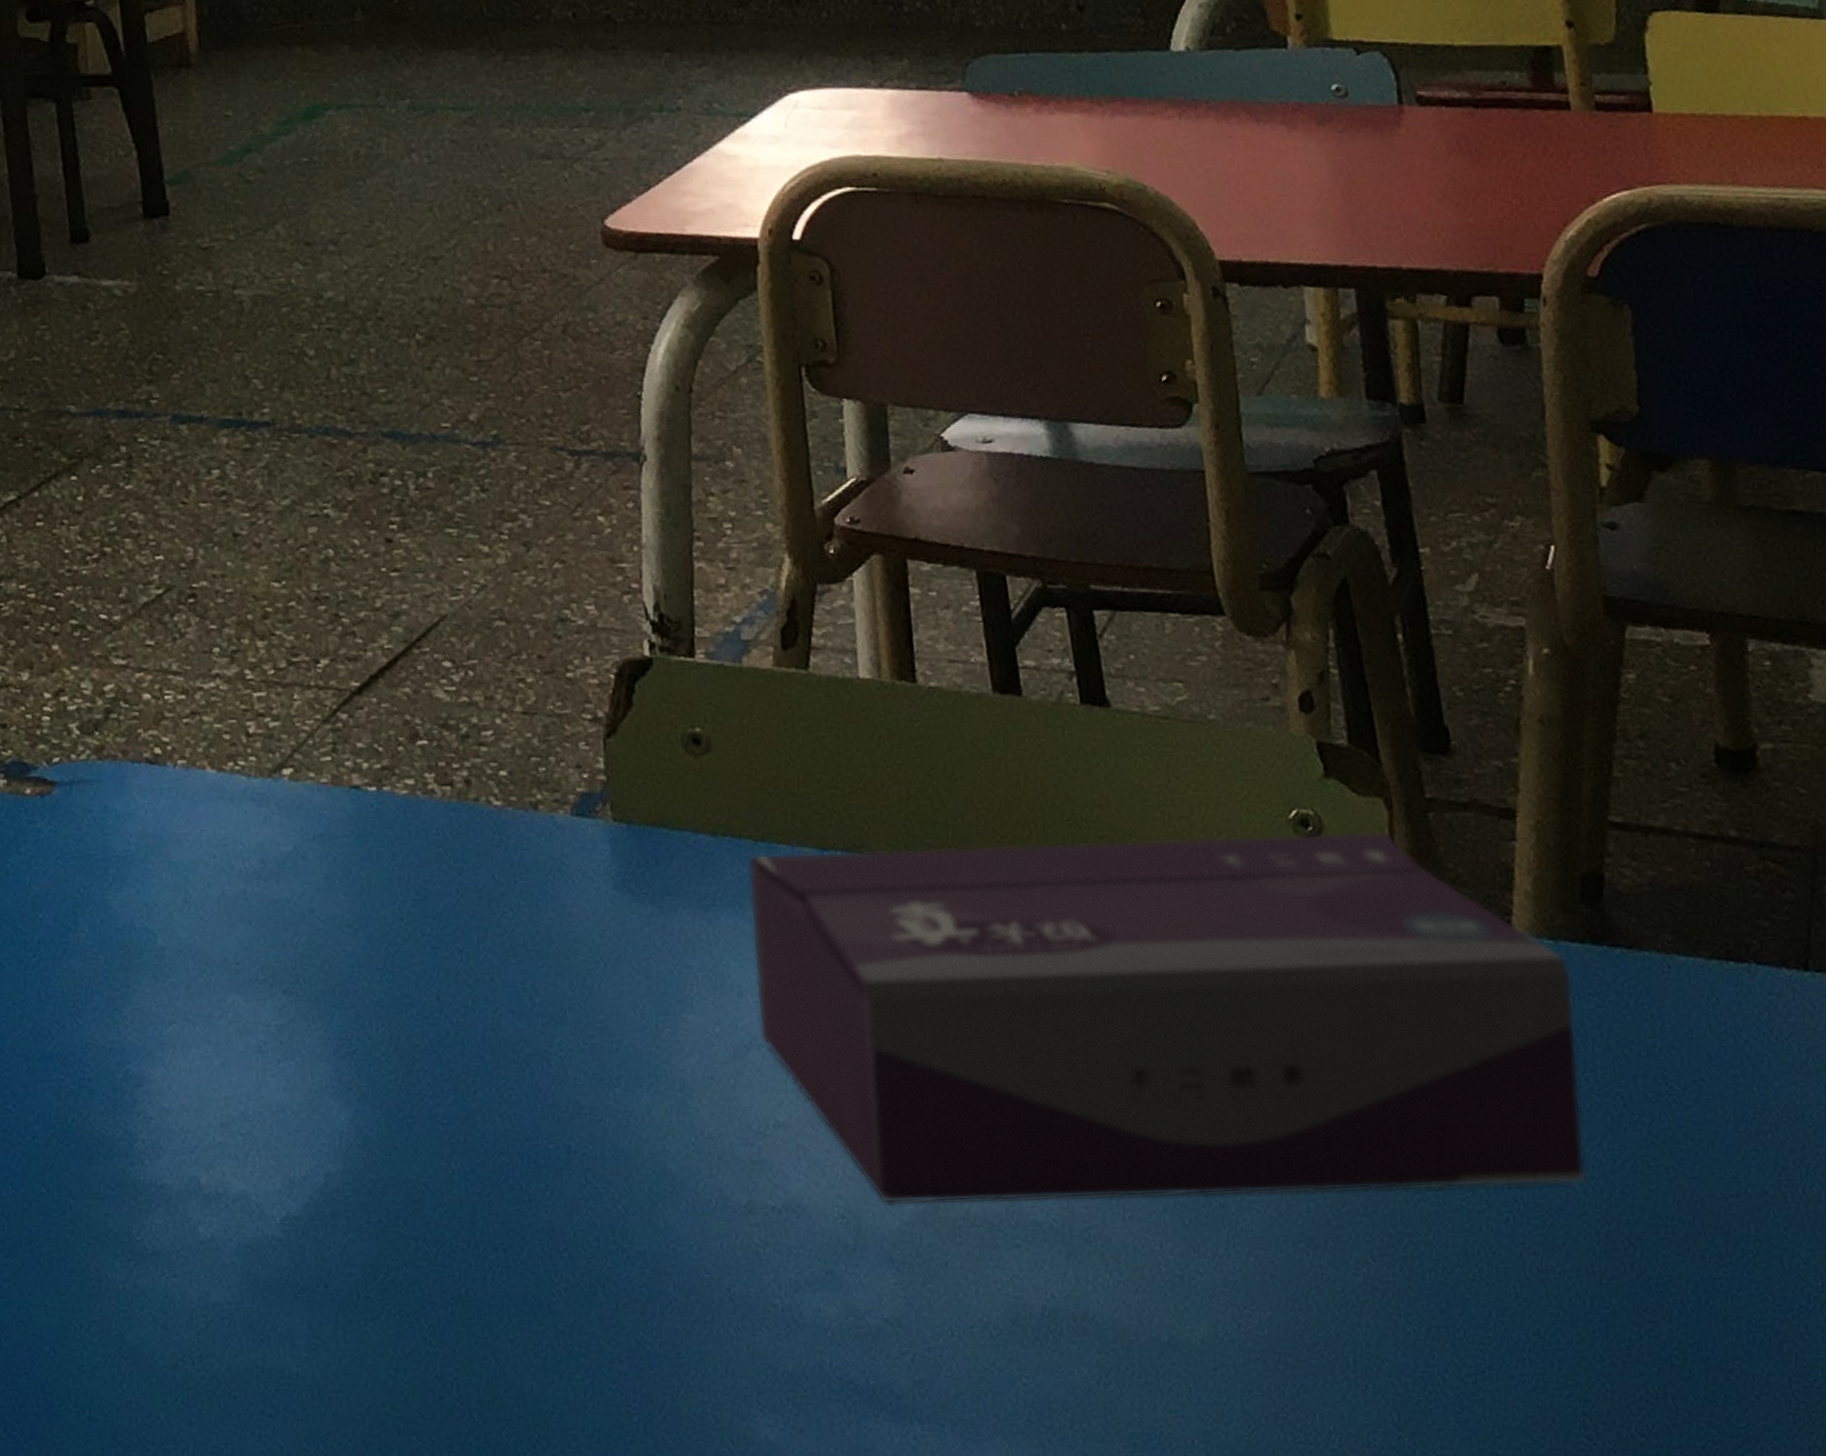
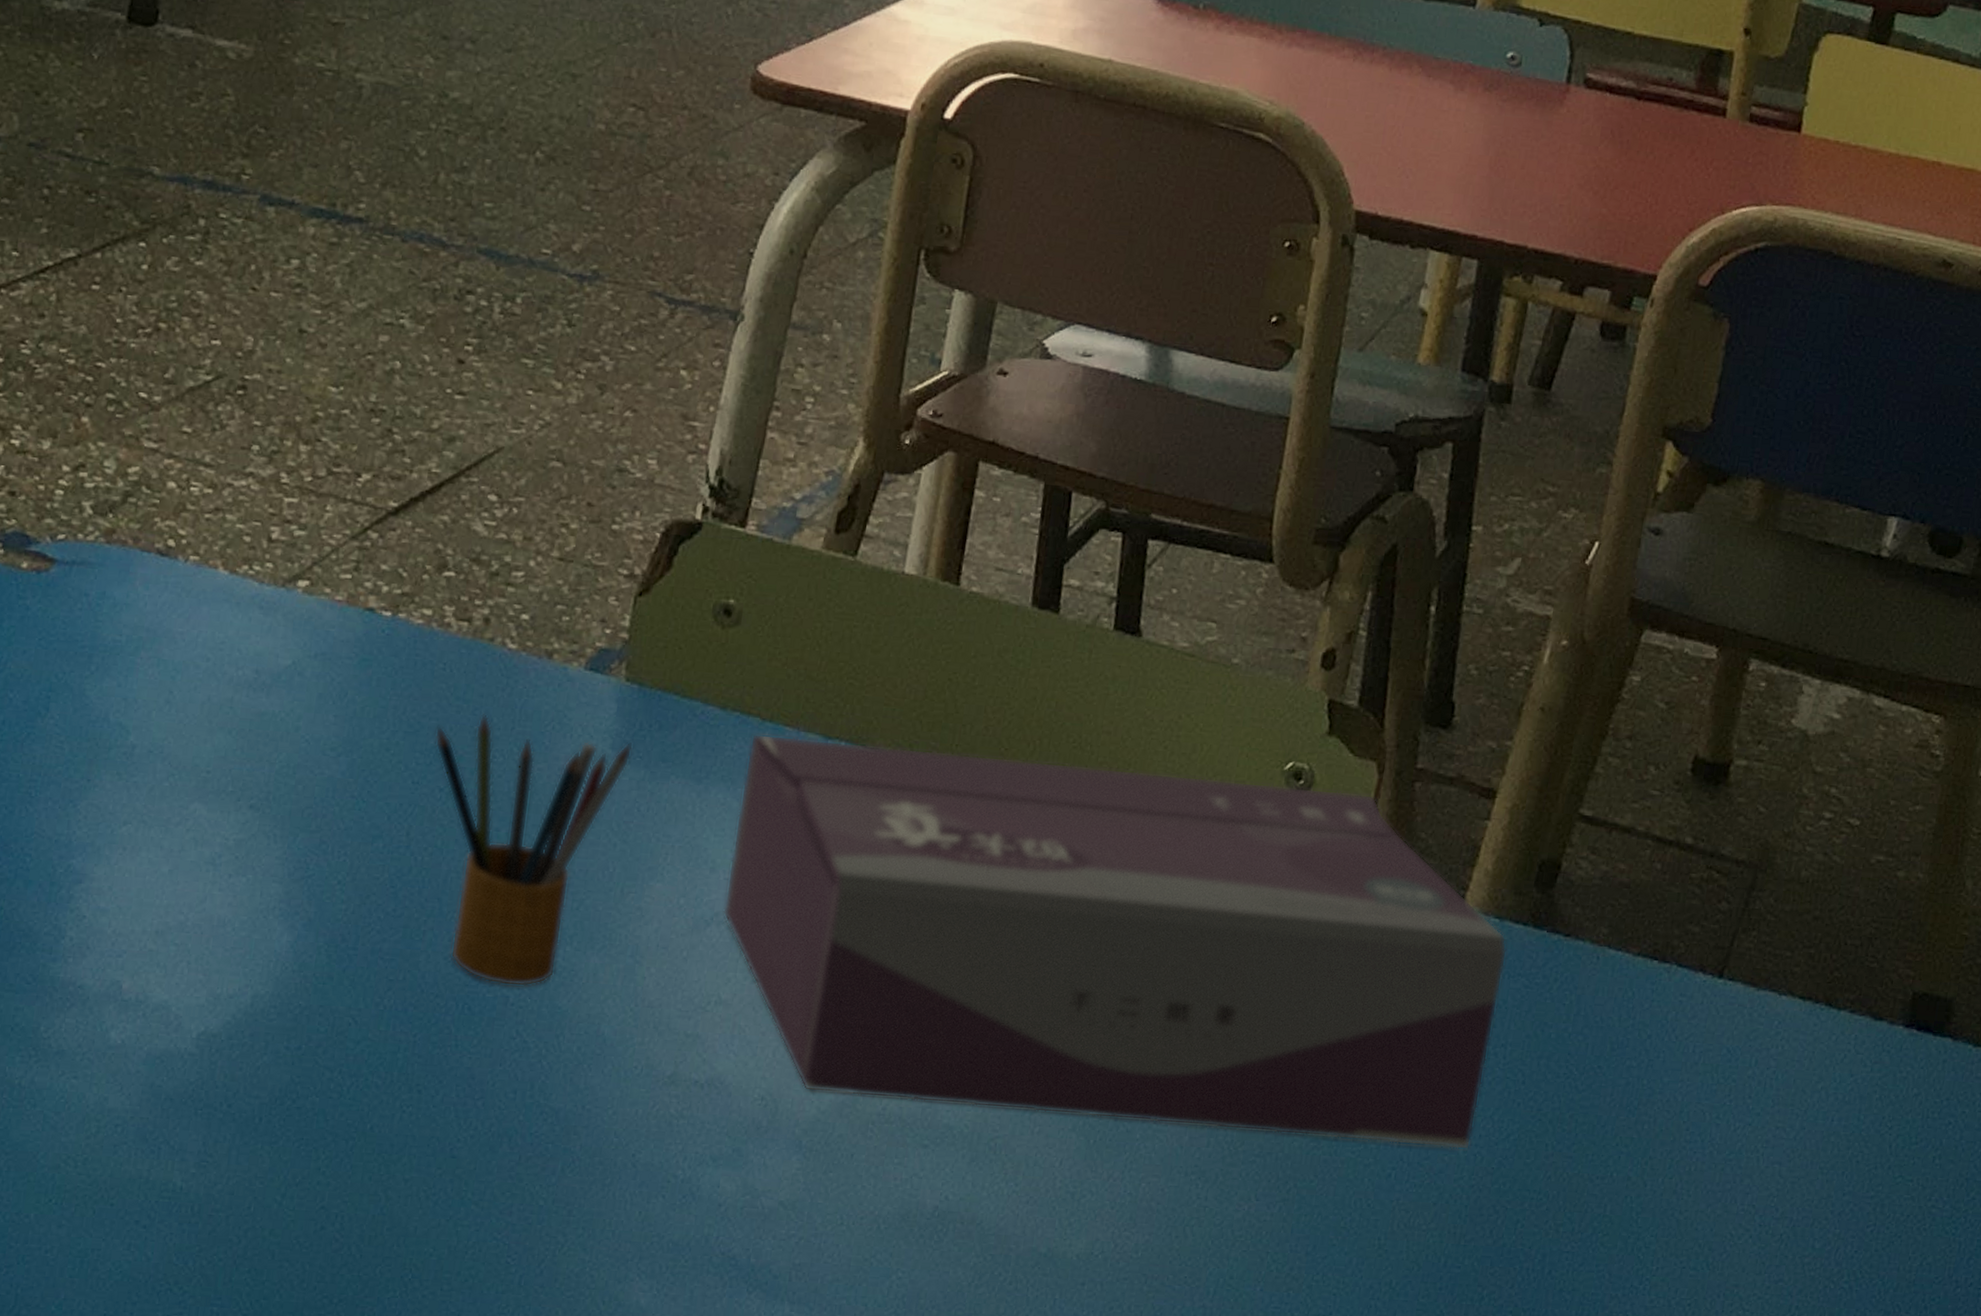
pencil box: none [442,871,636,1136] -> present [434,713,634,987]

